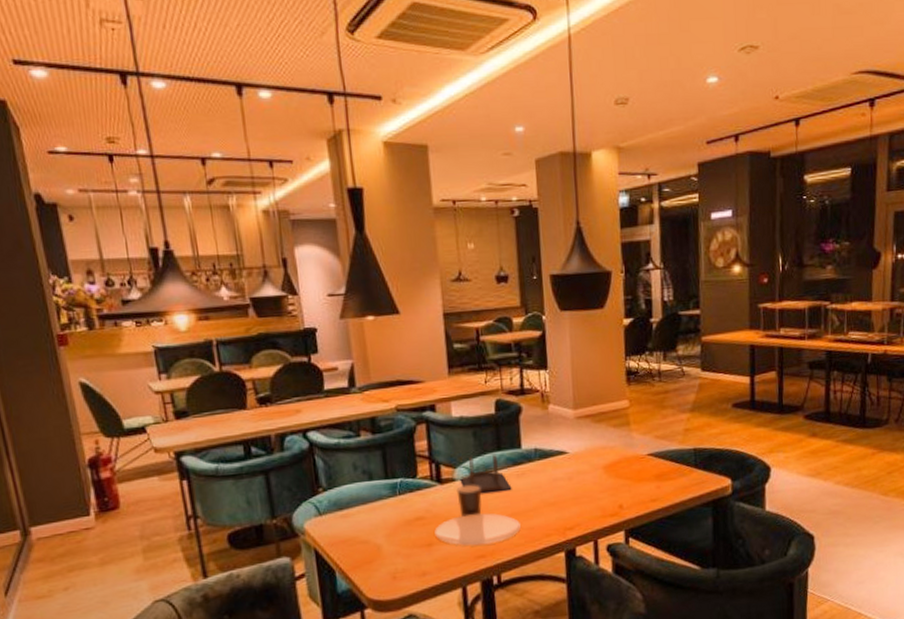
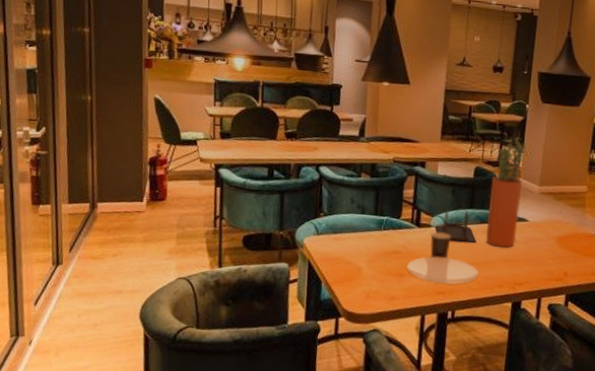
vase: none [517,348,558,490] -> present [486,131,526,249]

